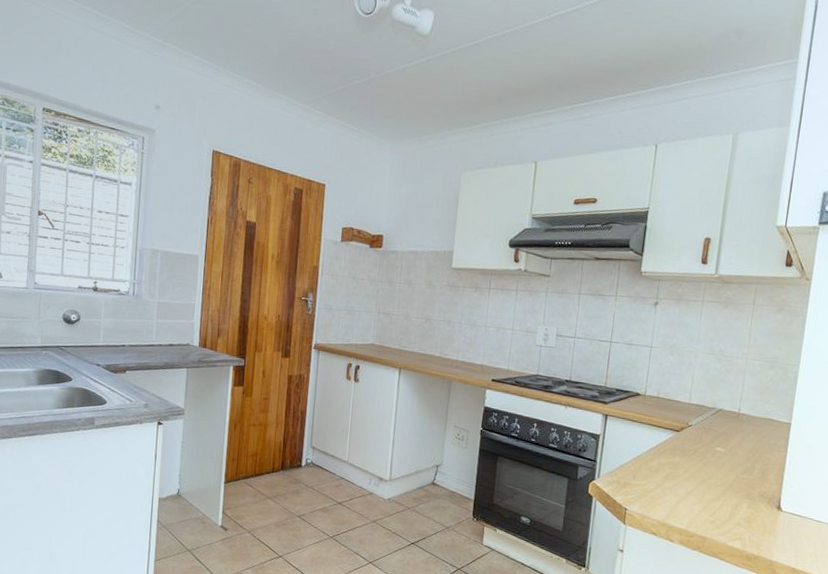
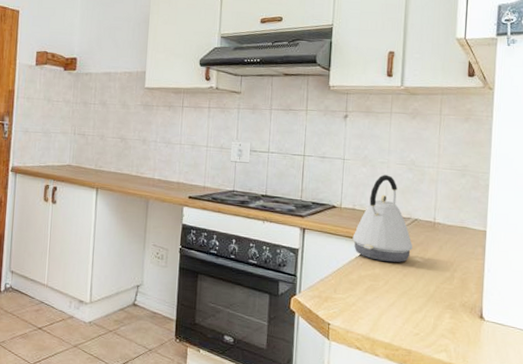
kettle: none [654,364,716,452] -> present [352,175,413,263]

